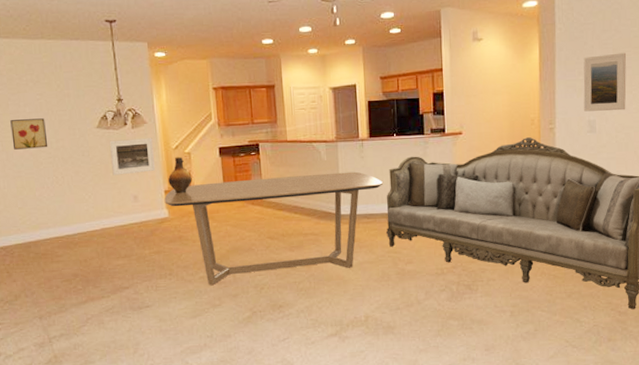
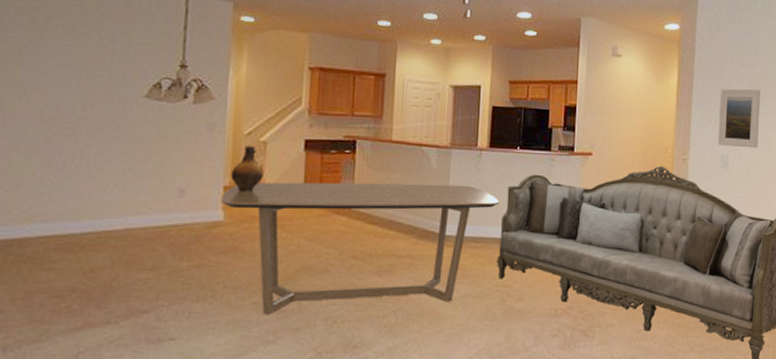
wall art: present [10,118,48,150] -> none [16,73,72,115]
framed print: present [109,138,156,176] -> none [155,115,219,161]

